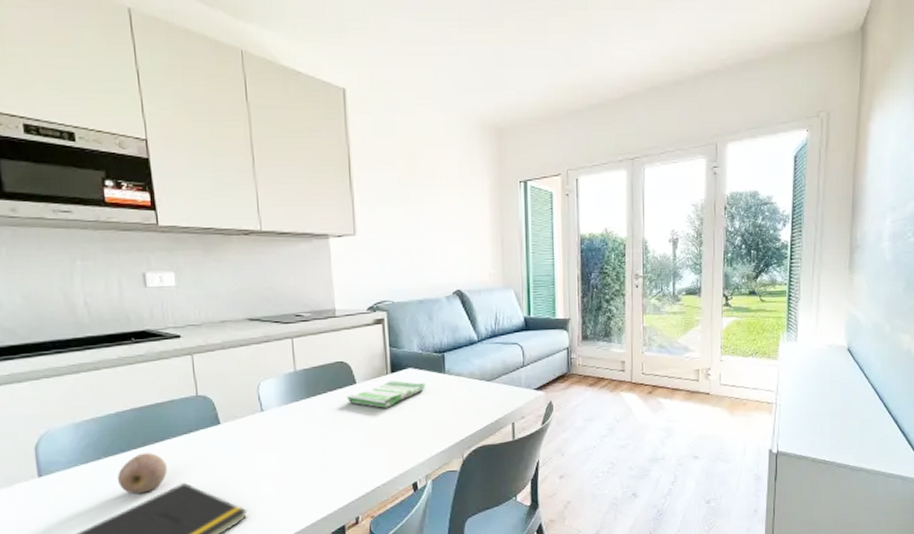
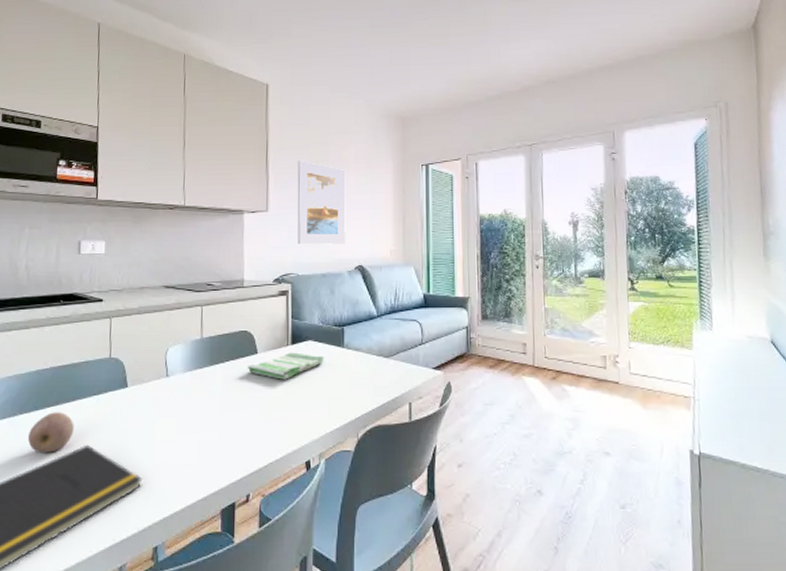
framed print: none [385,178,442,270] -> present [297,161,346,245]

